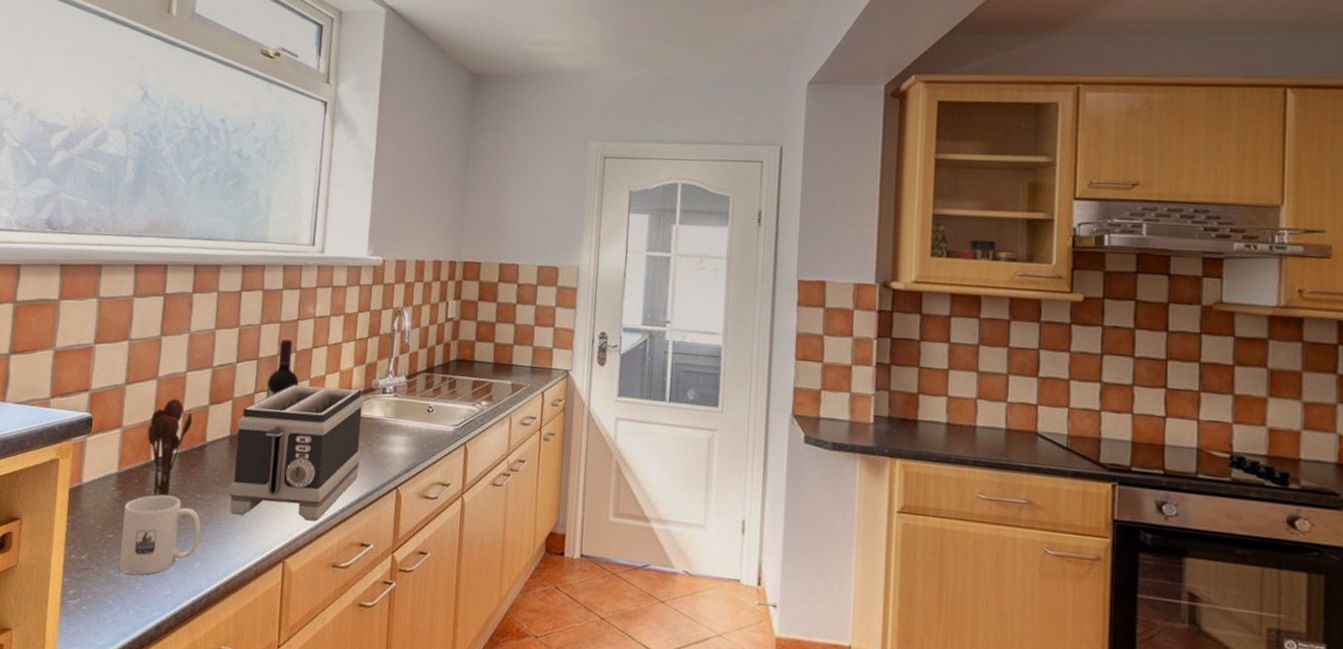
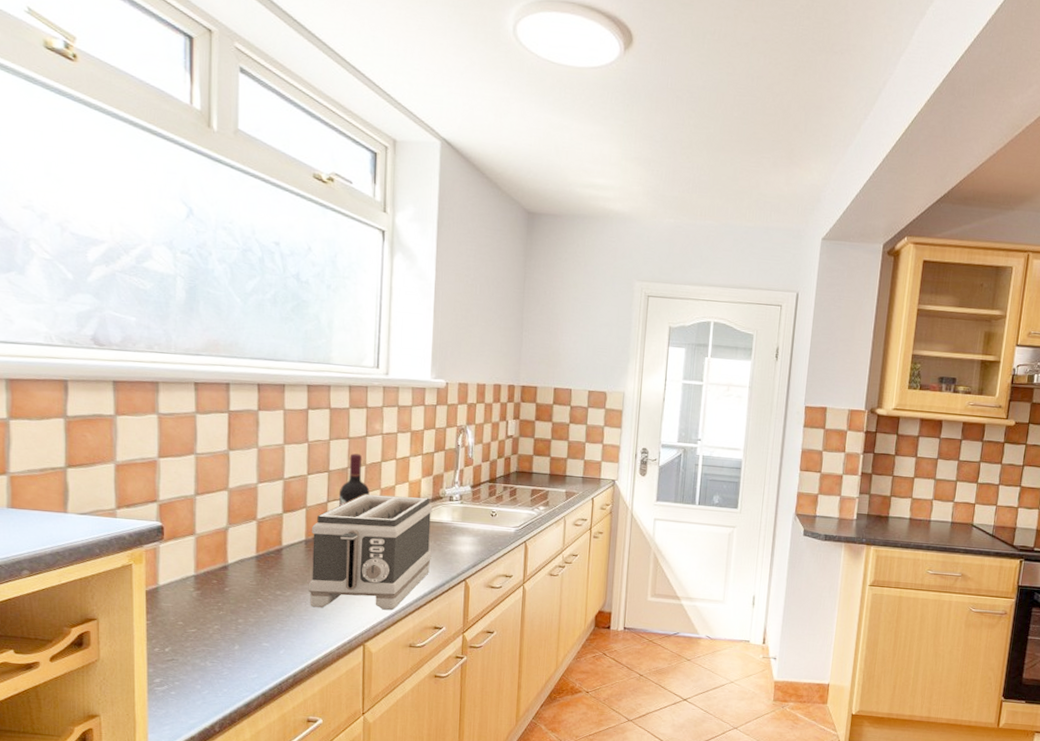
mug: present [119,494,201,575] -> none [204,593,282,663]
utensil holder: present [147,398,192,497] -> none [222,507,267,595]

